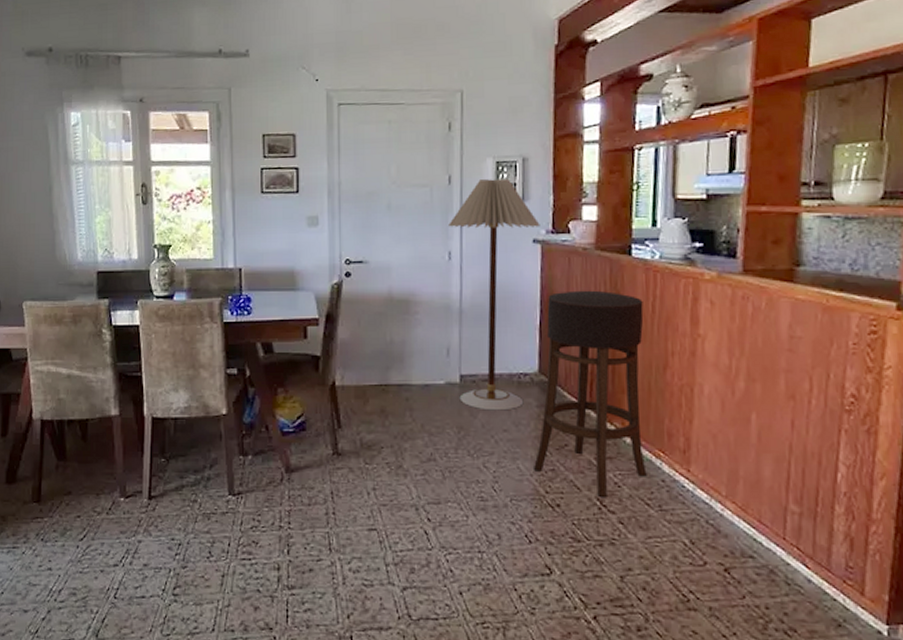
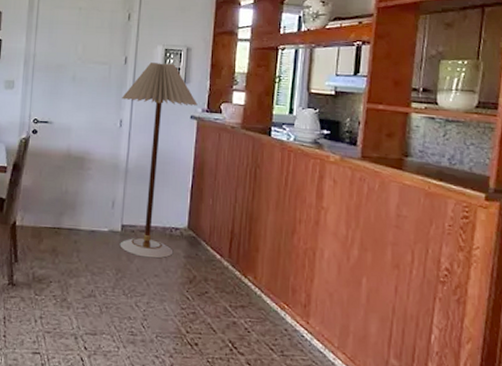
bar stool: present [534,290,647,498] -> none [178,161,278,341]

